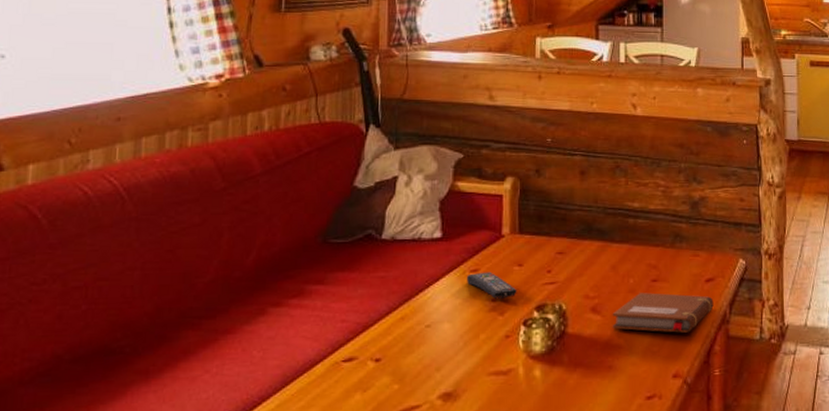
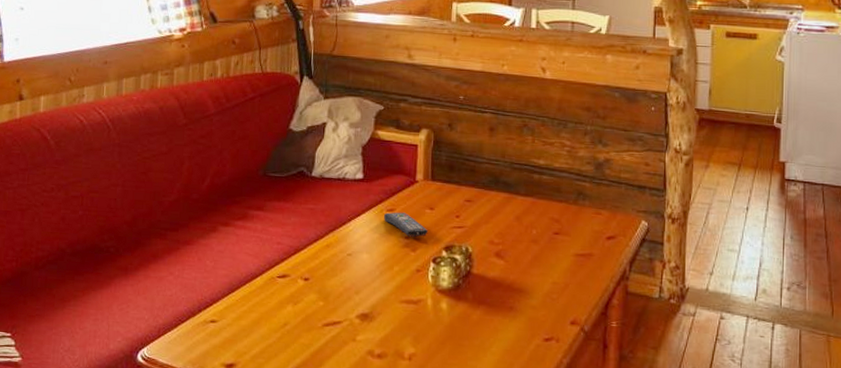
notebook: present [612,293,714,333] -> none [514,243,614,285]

